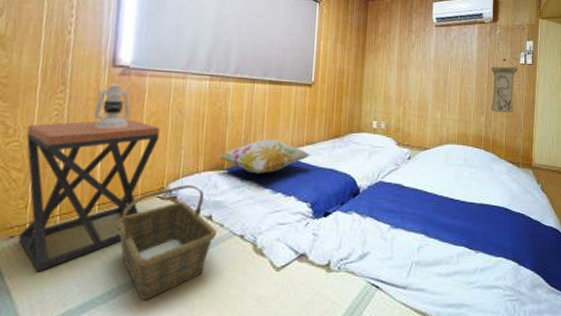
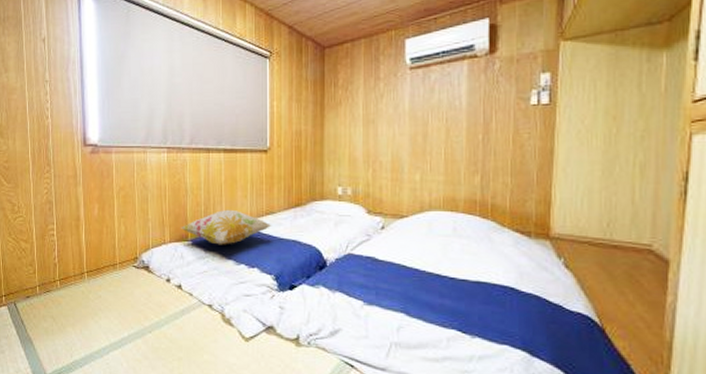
stool: present [18,119,160,272] -> none [27,194,128,327]
lantern: present [94,62,131,130] -> none [75,142,102,205]
basket: present [114,185,218,301] -> none [101,255,188,359]
wall scroll: present [491,59,518,113] -> none [488,100,527,170]

